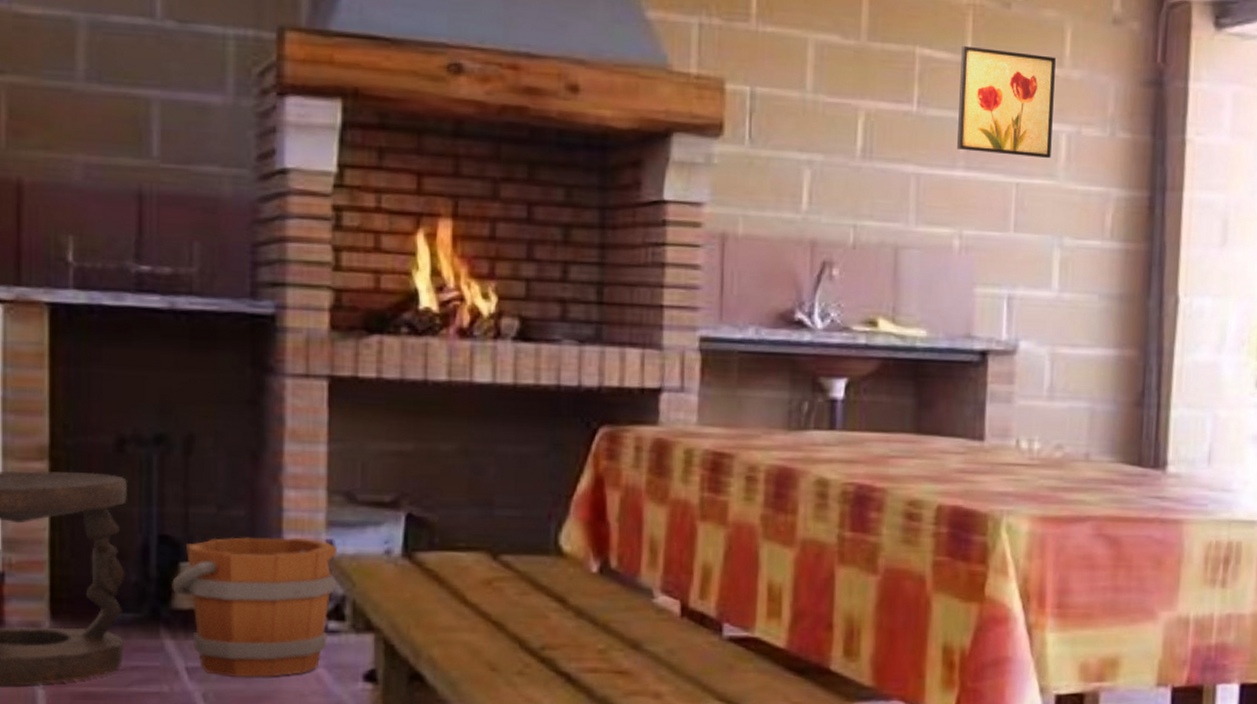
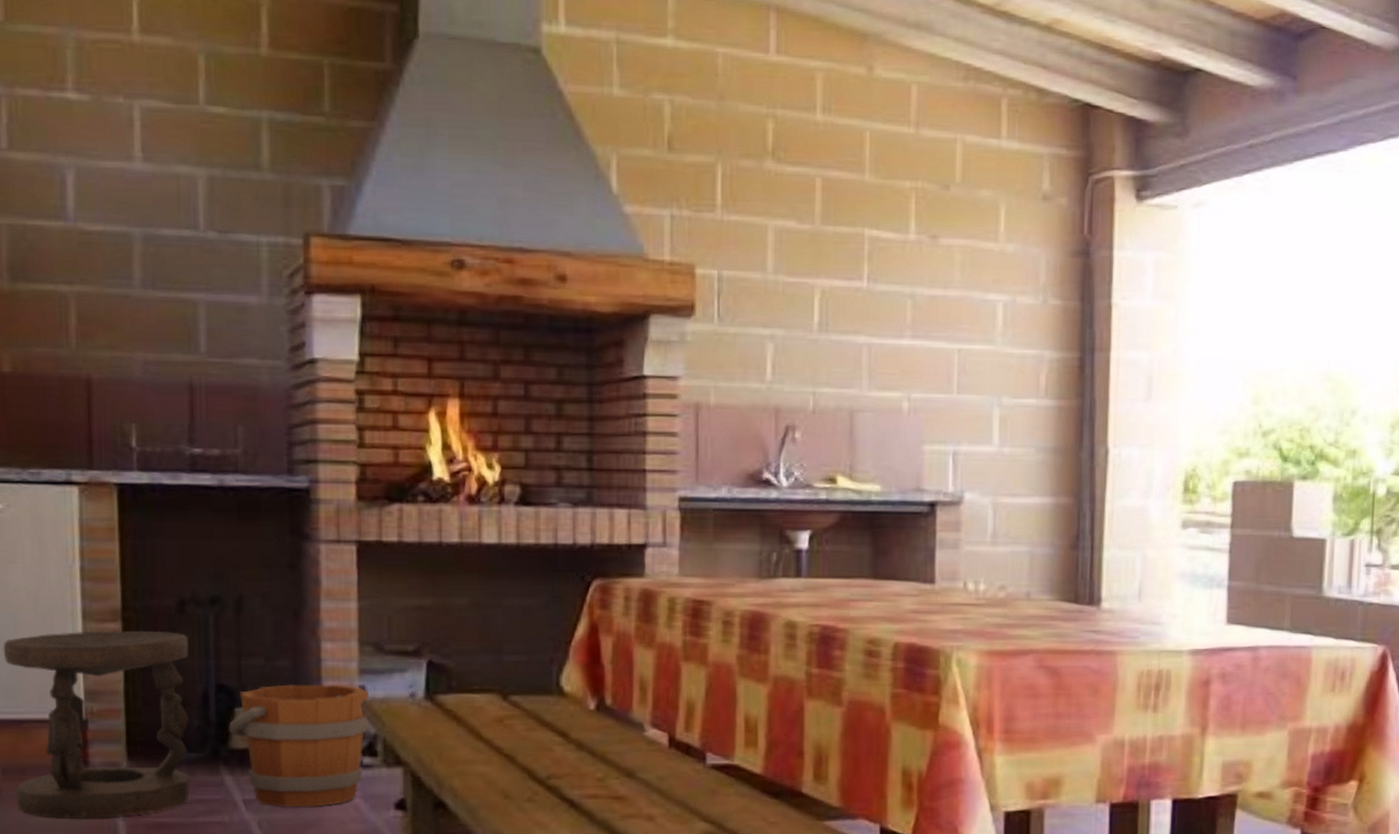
wall art: present [957,45,1056,159] -> none [904,225,991,326]

